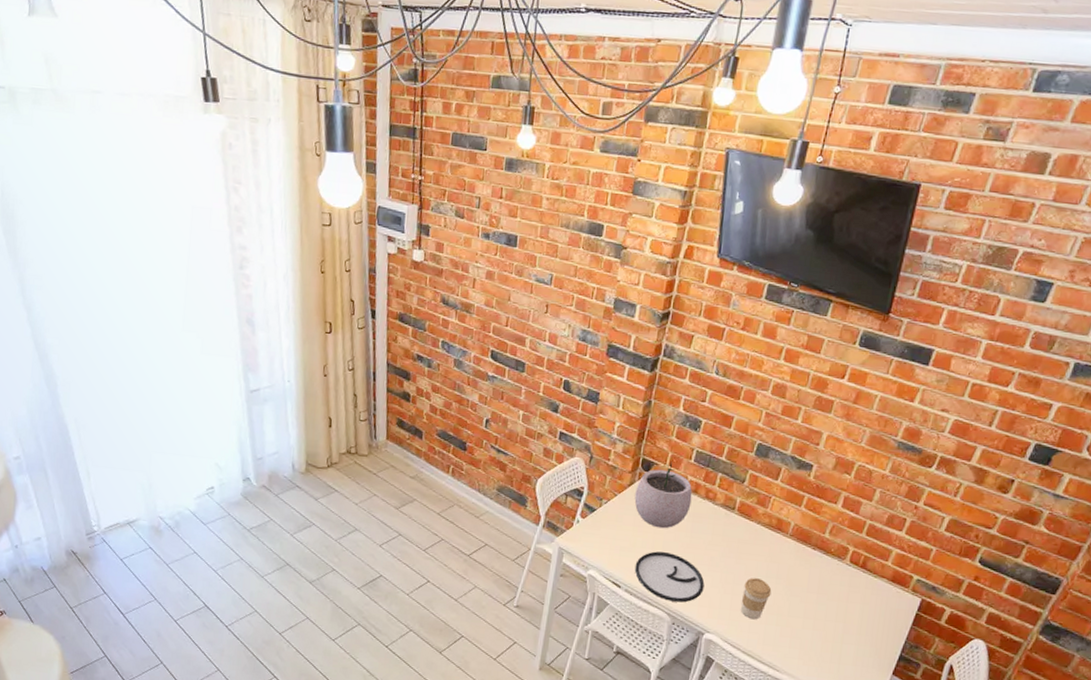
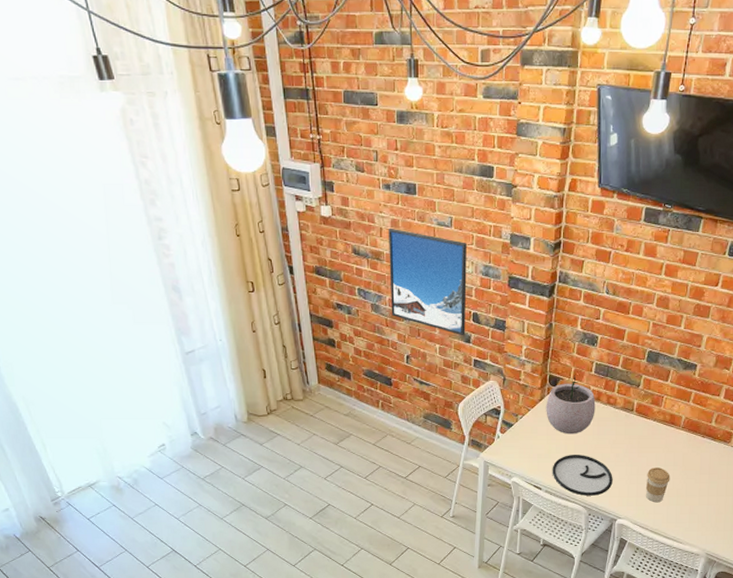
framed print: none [475,279,566,405] -> present [389,227,467,336]

